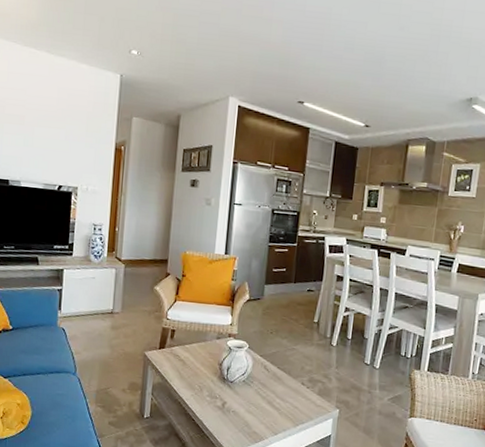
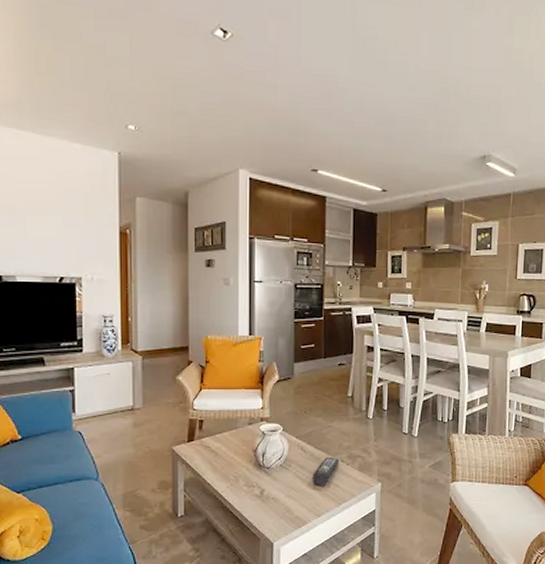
remote control: none [272,378,301,407] -> present [313,457,340,487]

